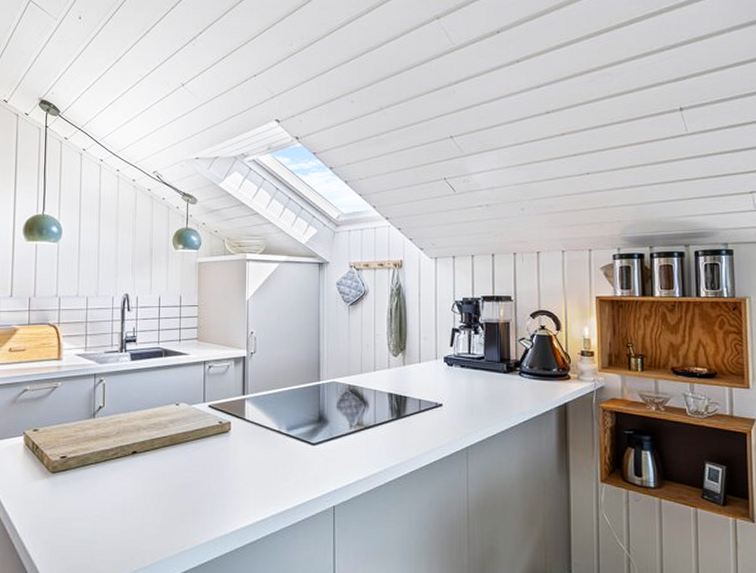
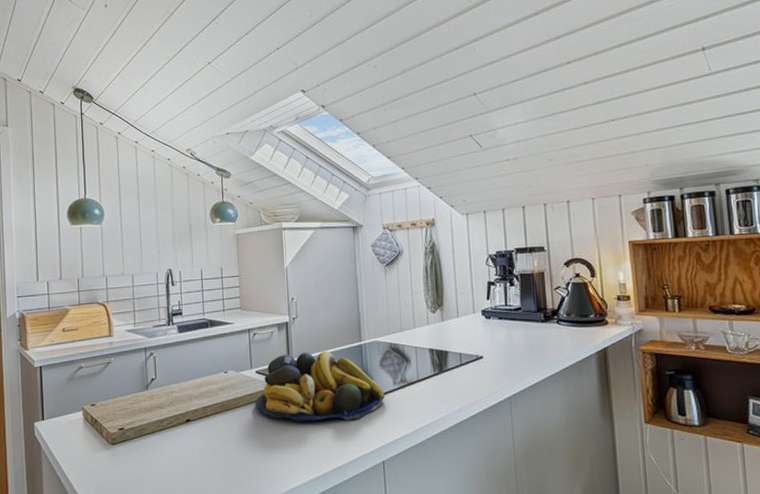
fruit bowl: none [205,388,340,462] -> present [254,351,385,422]

